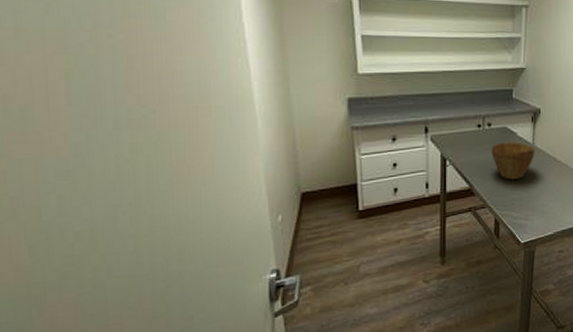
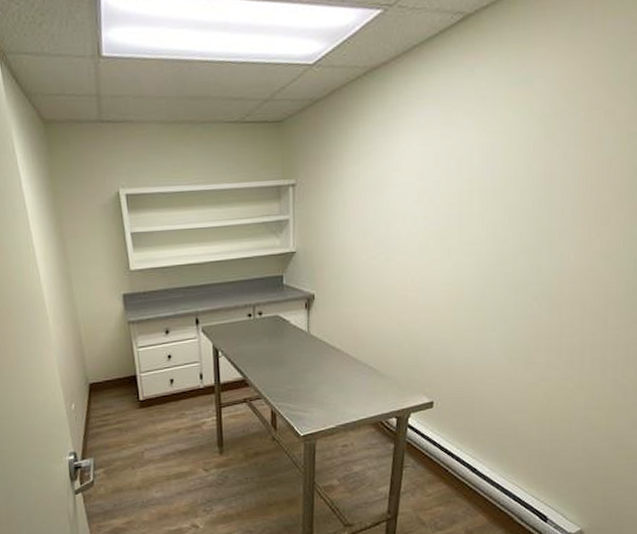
bowl: present [491,142,535,180] -> none [264,330,311,370]

